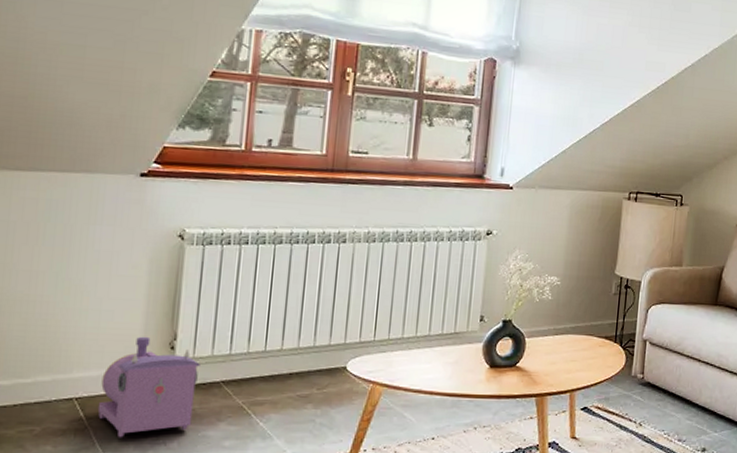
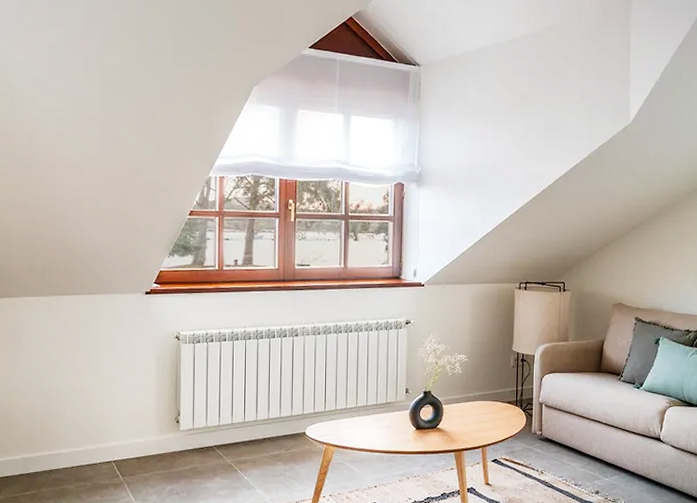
toy train: present [97,336,200,438] -> none [129,414,198,490]

